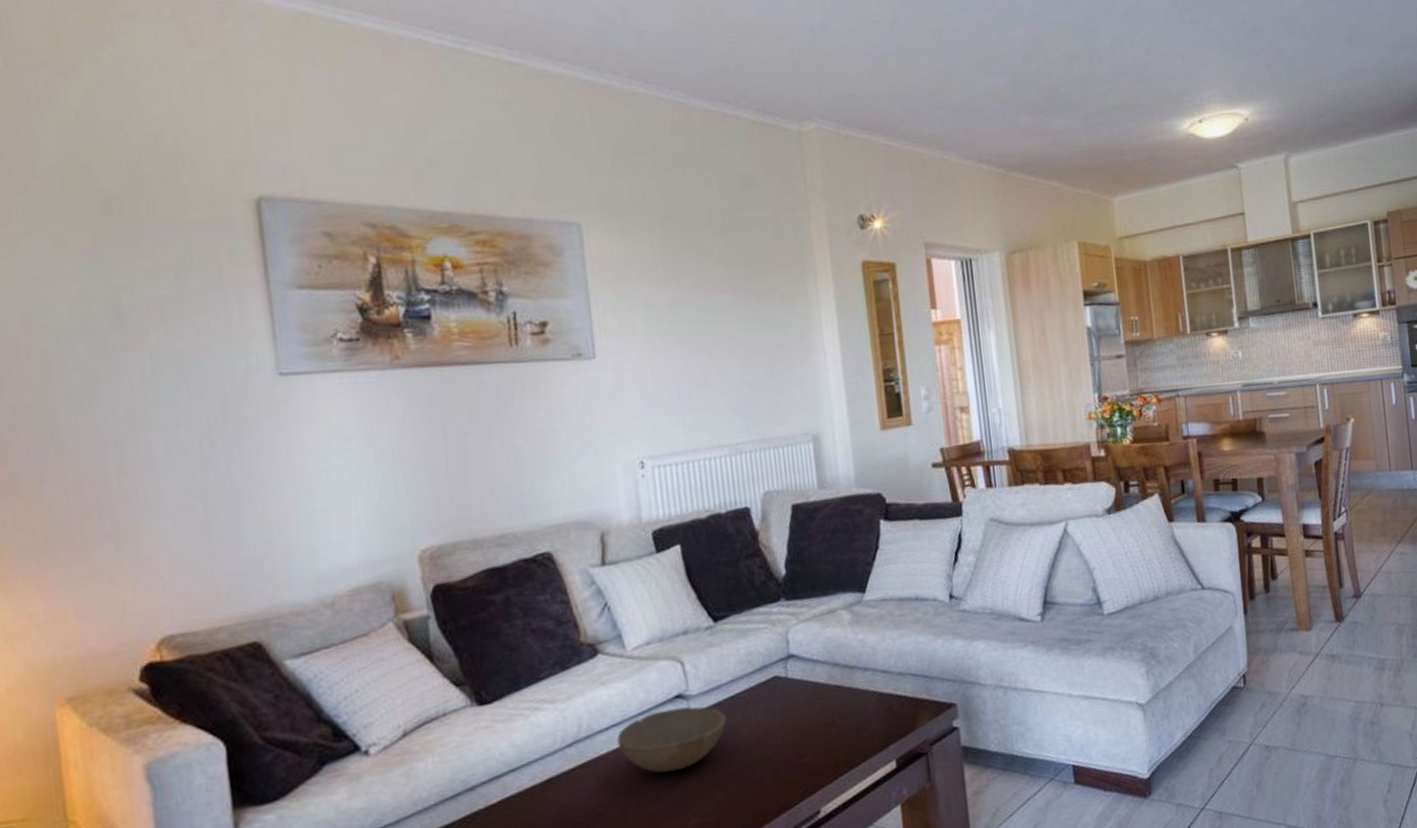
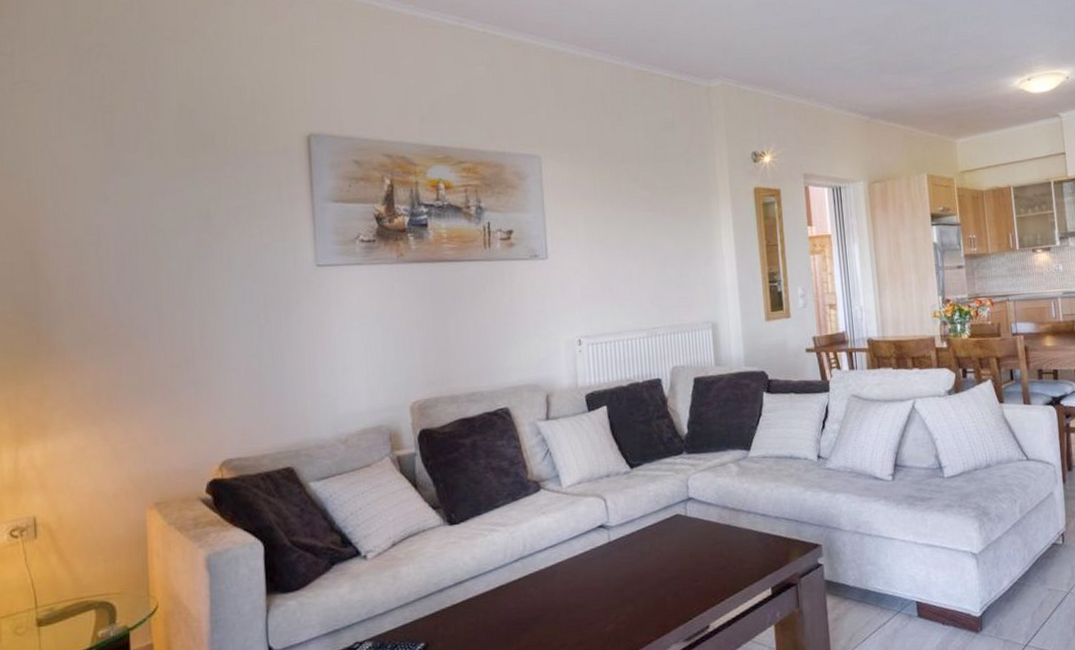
bowl: present [616,706,726,773] -> none [552,534,638,587]

